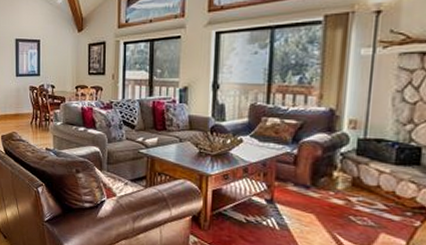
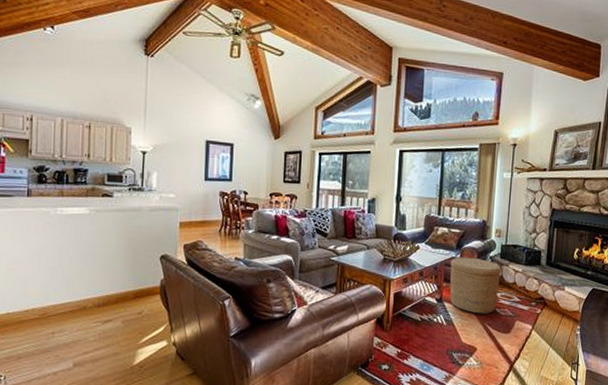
basket: none [283,152,358,222] -> present [450,257,502,314]

